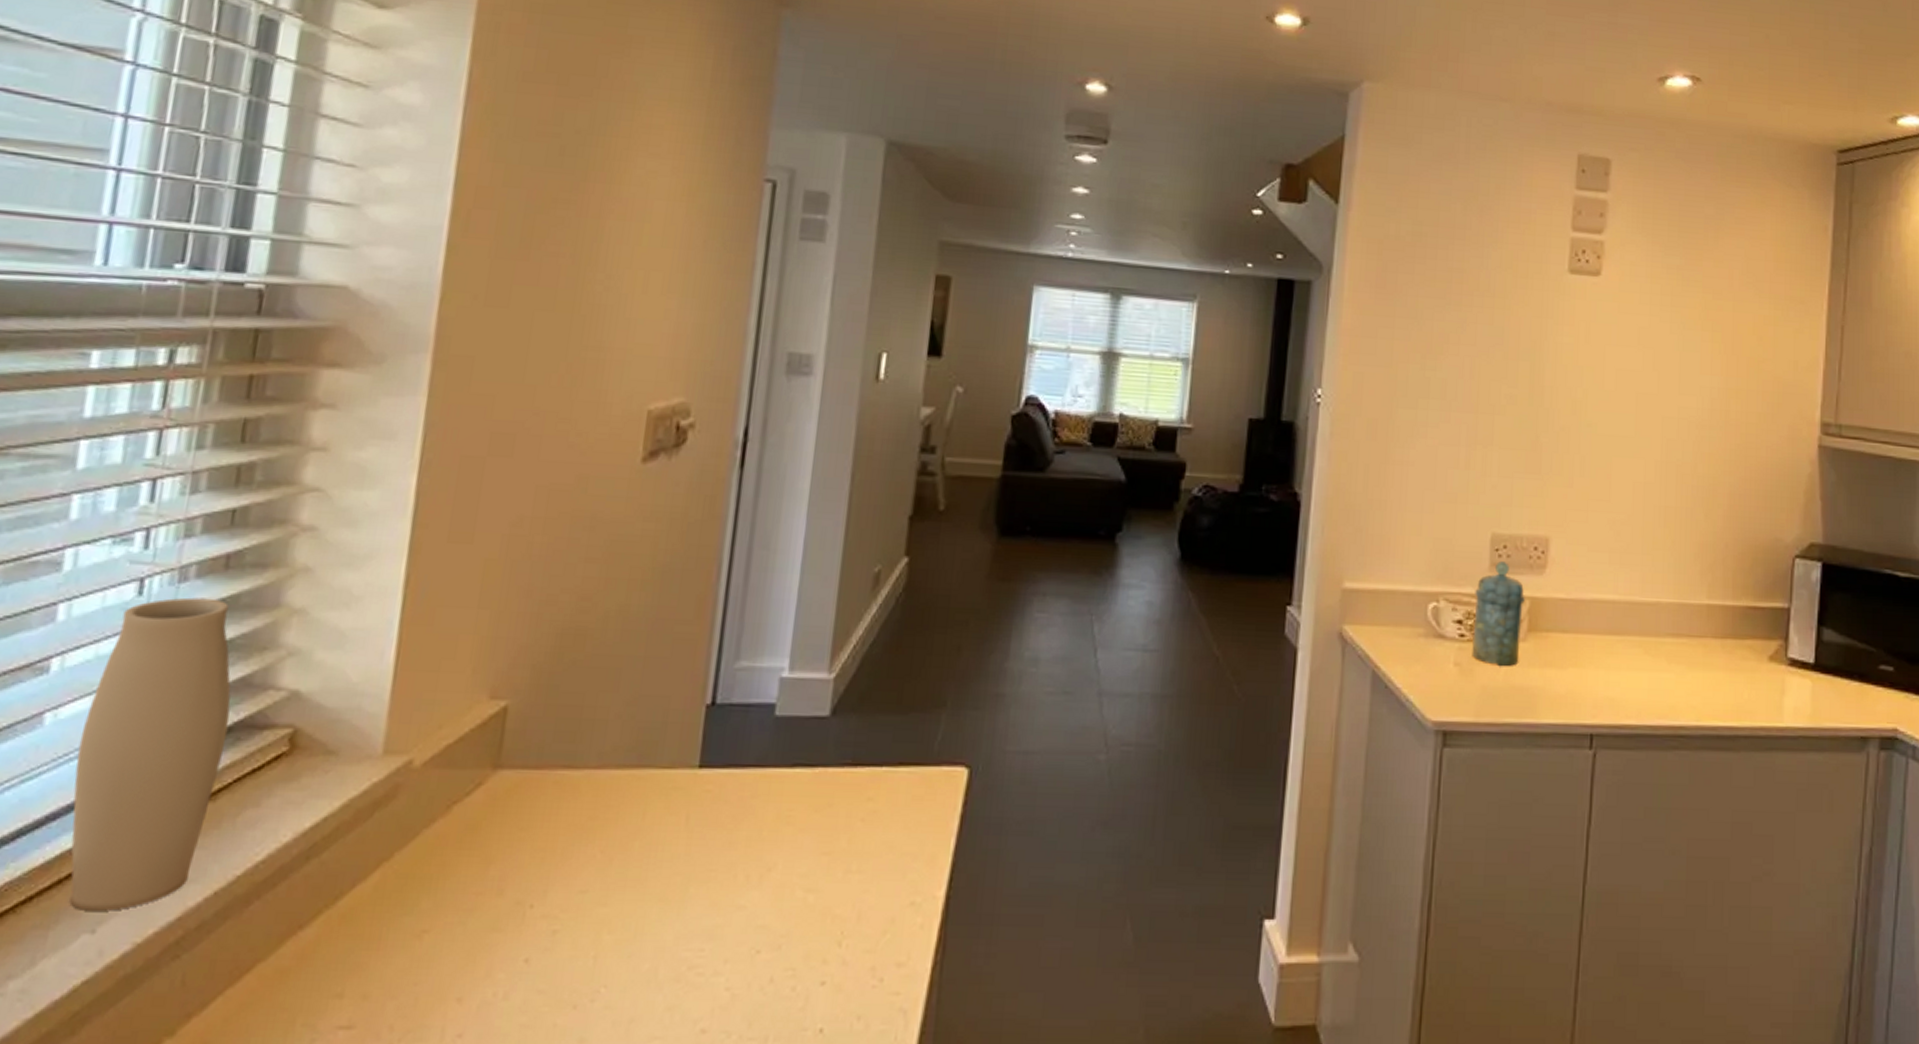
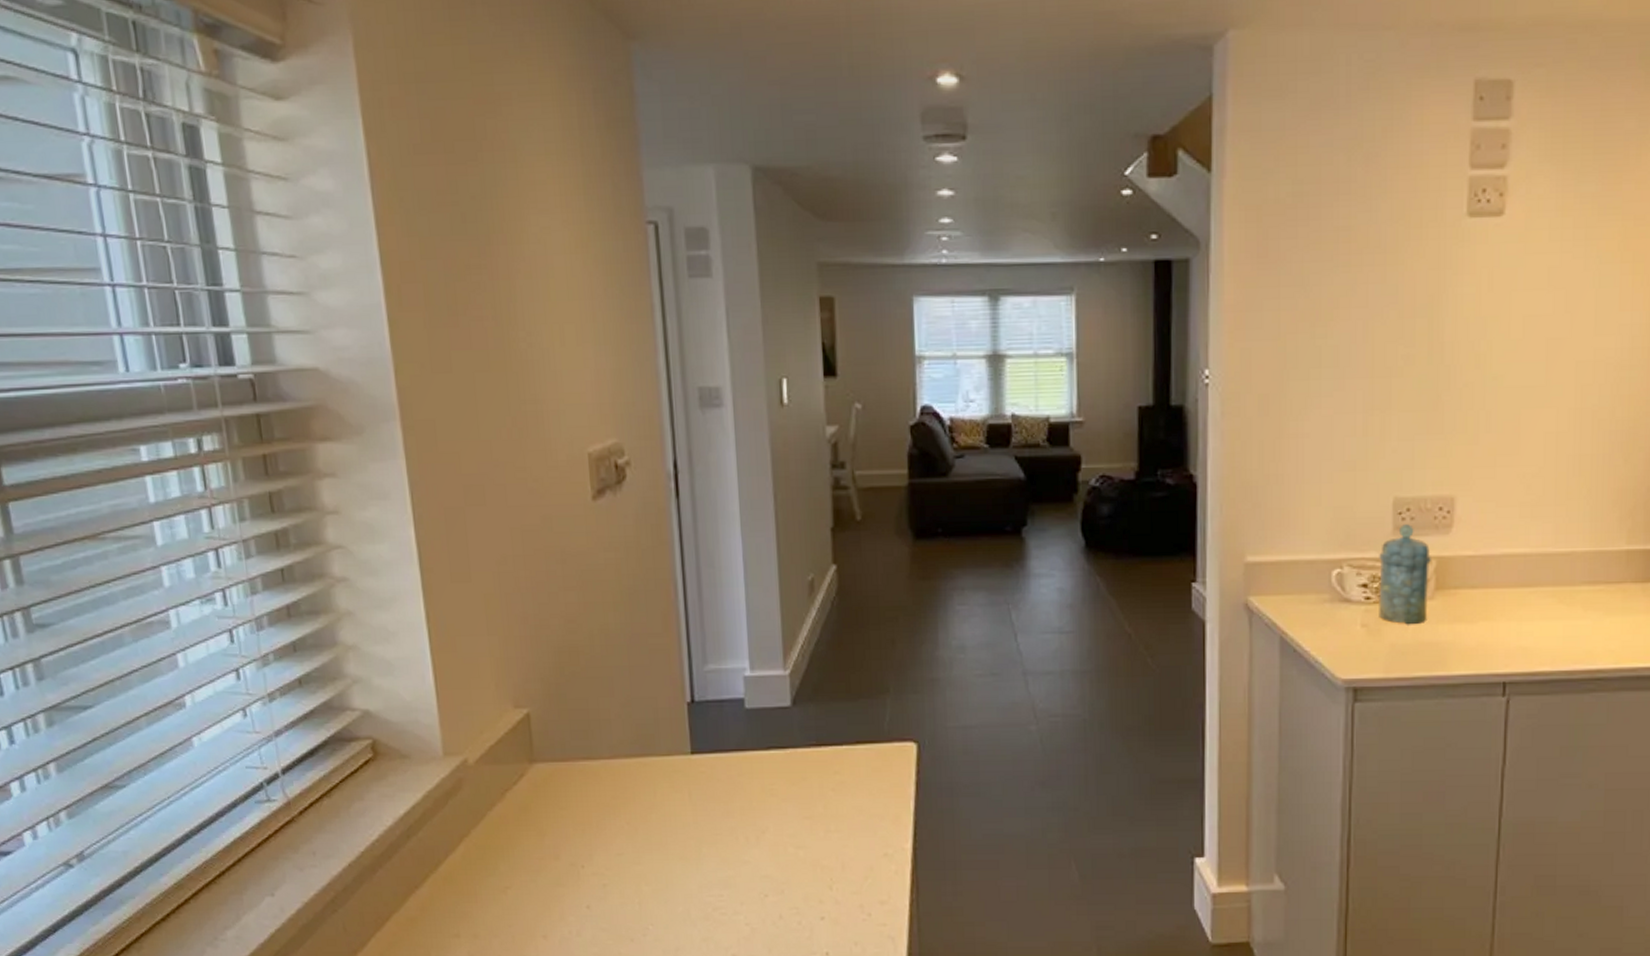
vase: present [69,597,231,911] -> none [221,642,328,880]

